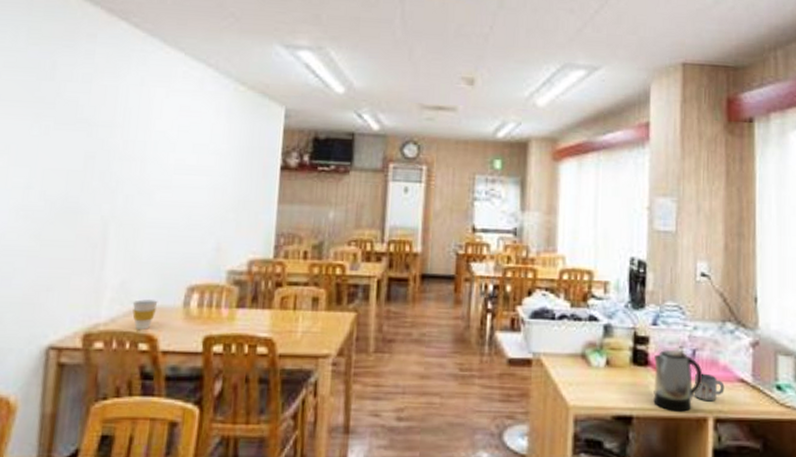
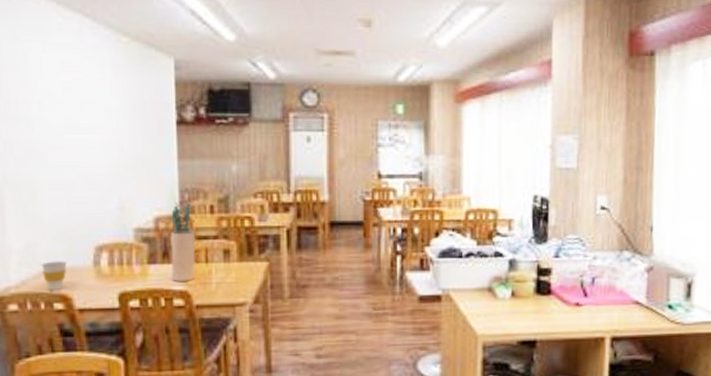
vase: none [258,241,287,330] -> present [170,197,196,283]
kettle: present [653,350,703,412] -> none [555,279,601,334]
mug: present [694,373,725,402] -> none [592,298,621,323]

